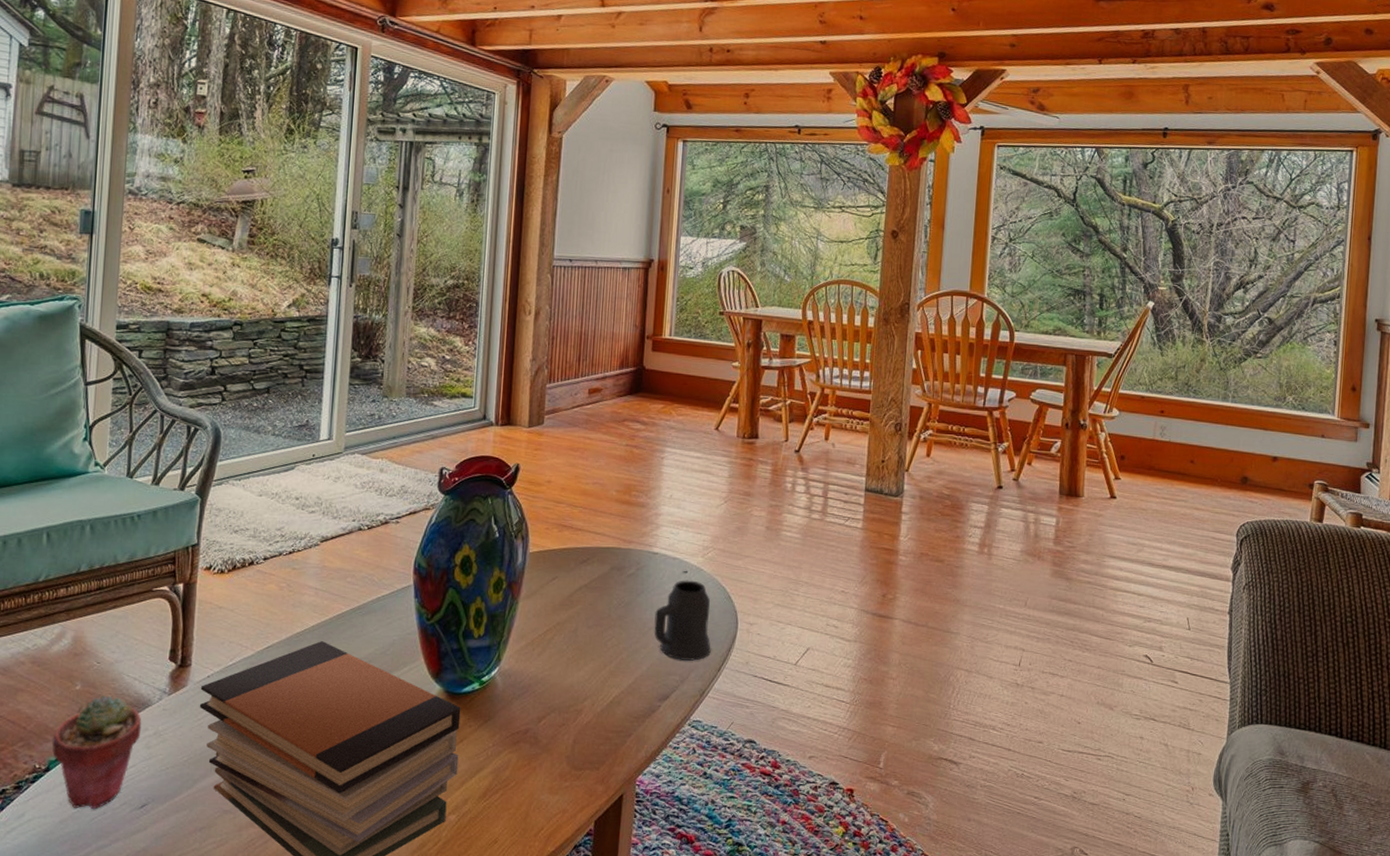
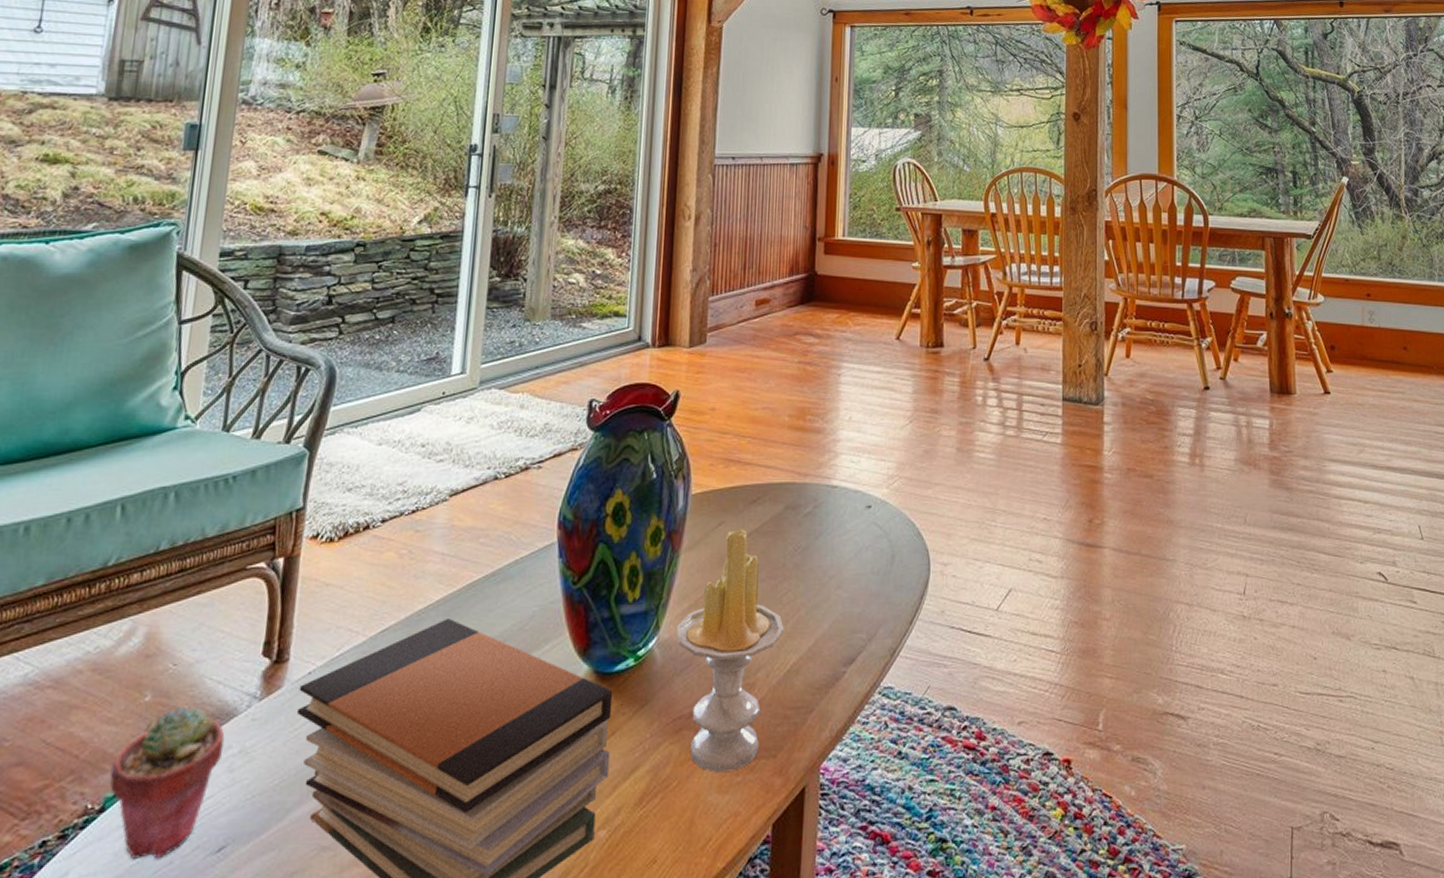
candle: none [514,584,608,778] -> present [675,529,784,773]
mug: present [654,580,711,661] -> none [835,516,901,614]

